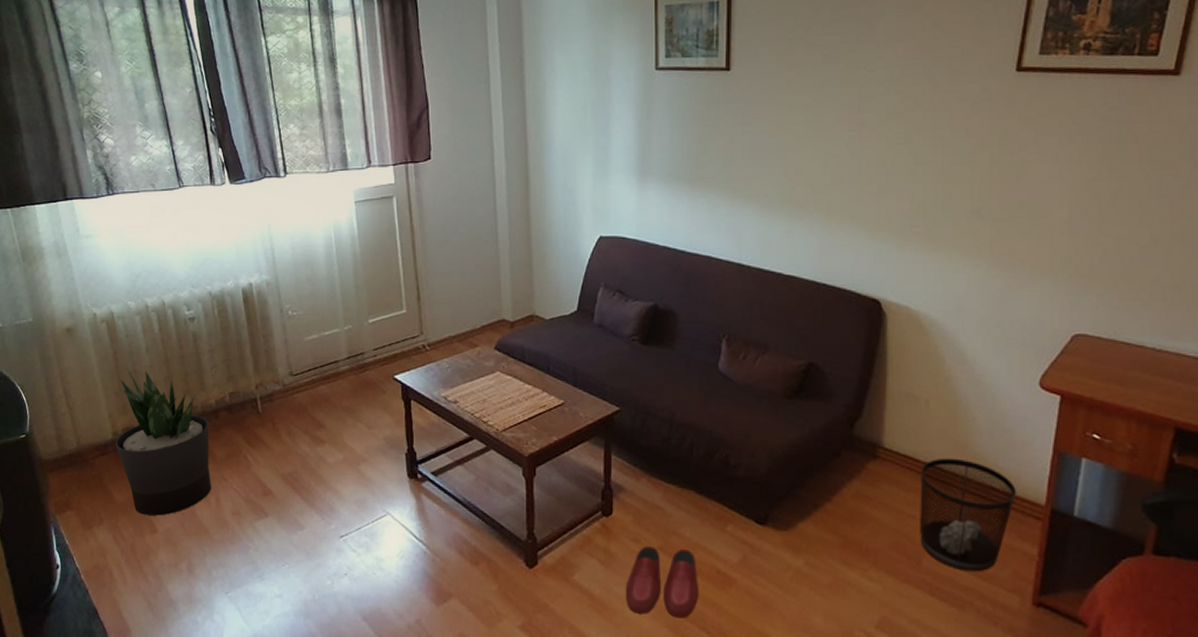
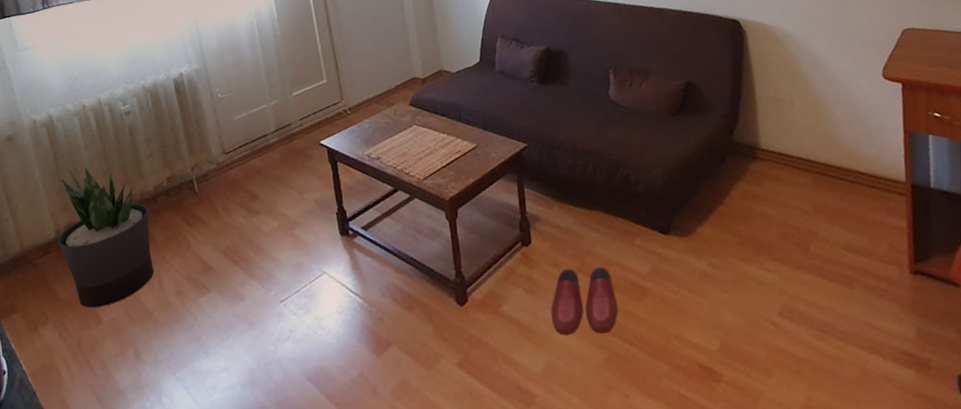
waste bin: present [920,458,1017,572] -> none [796,150,880,251]

